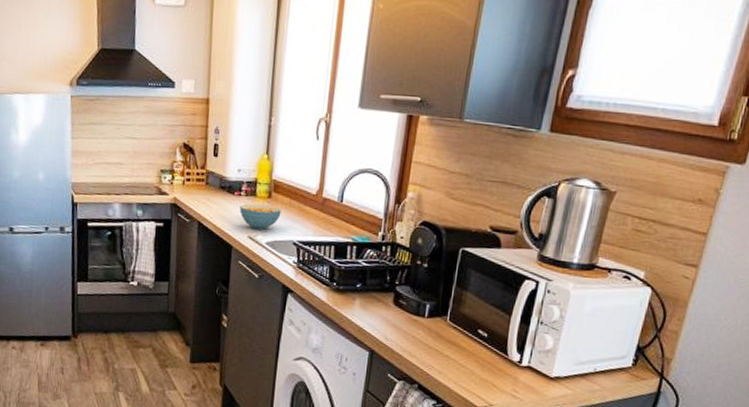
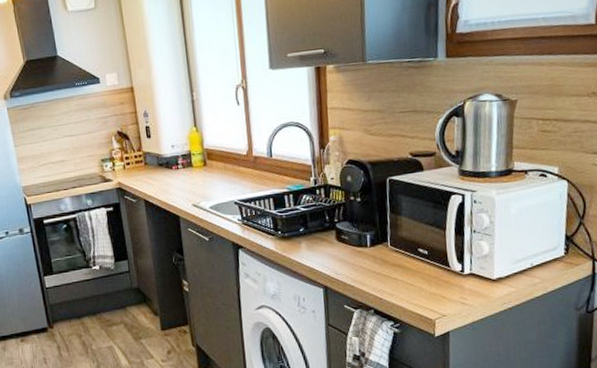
cereal bowl: present [239,203,282,230] -> none [179,172,219,197]

